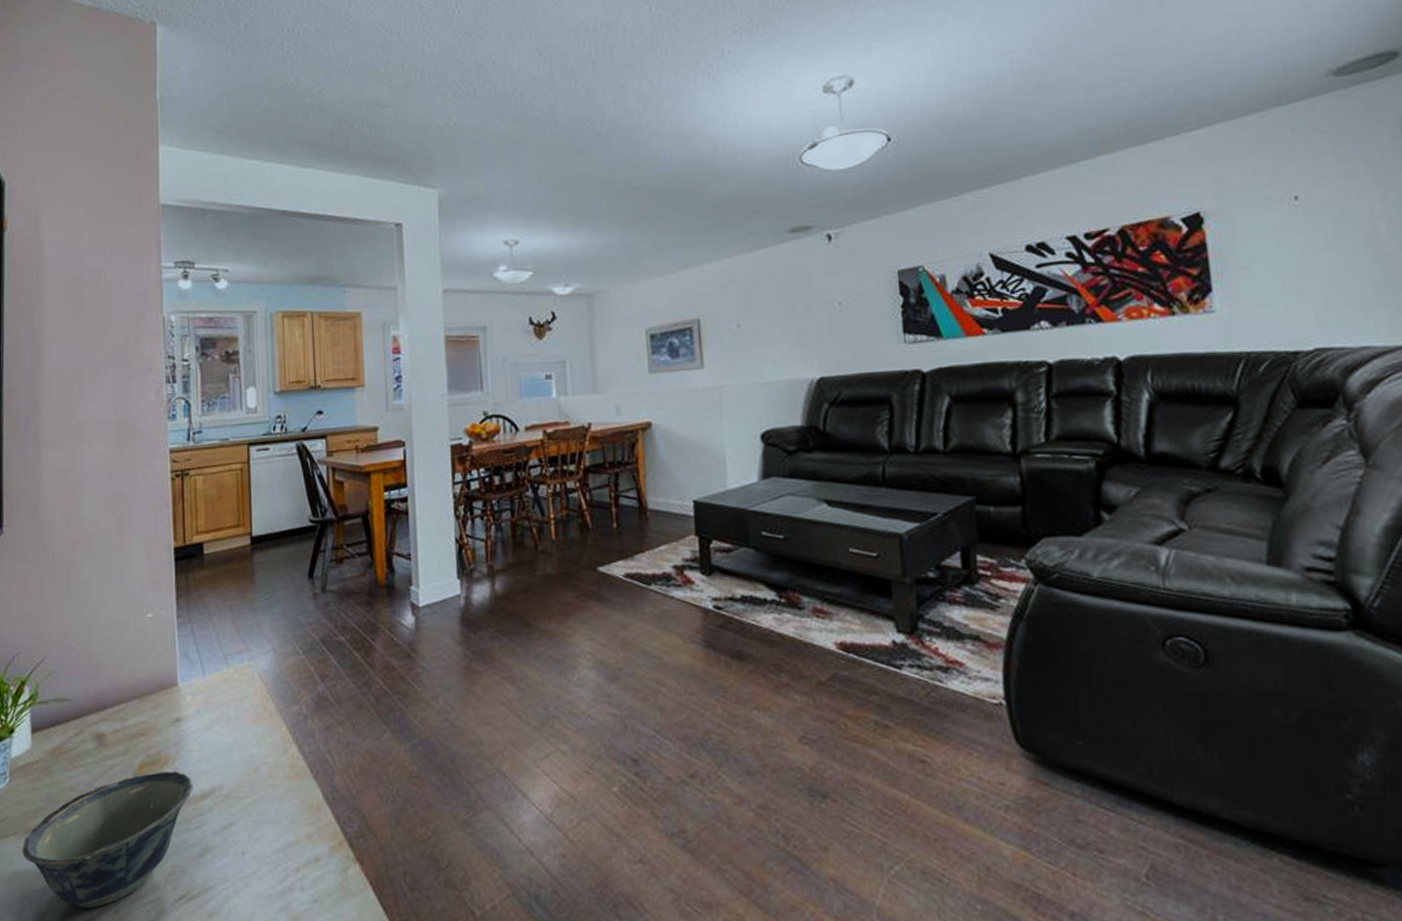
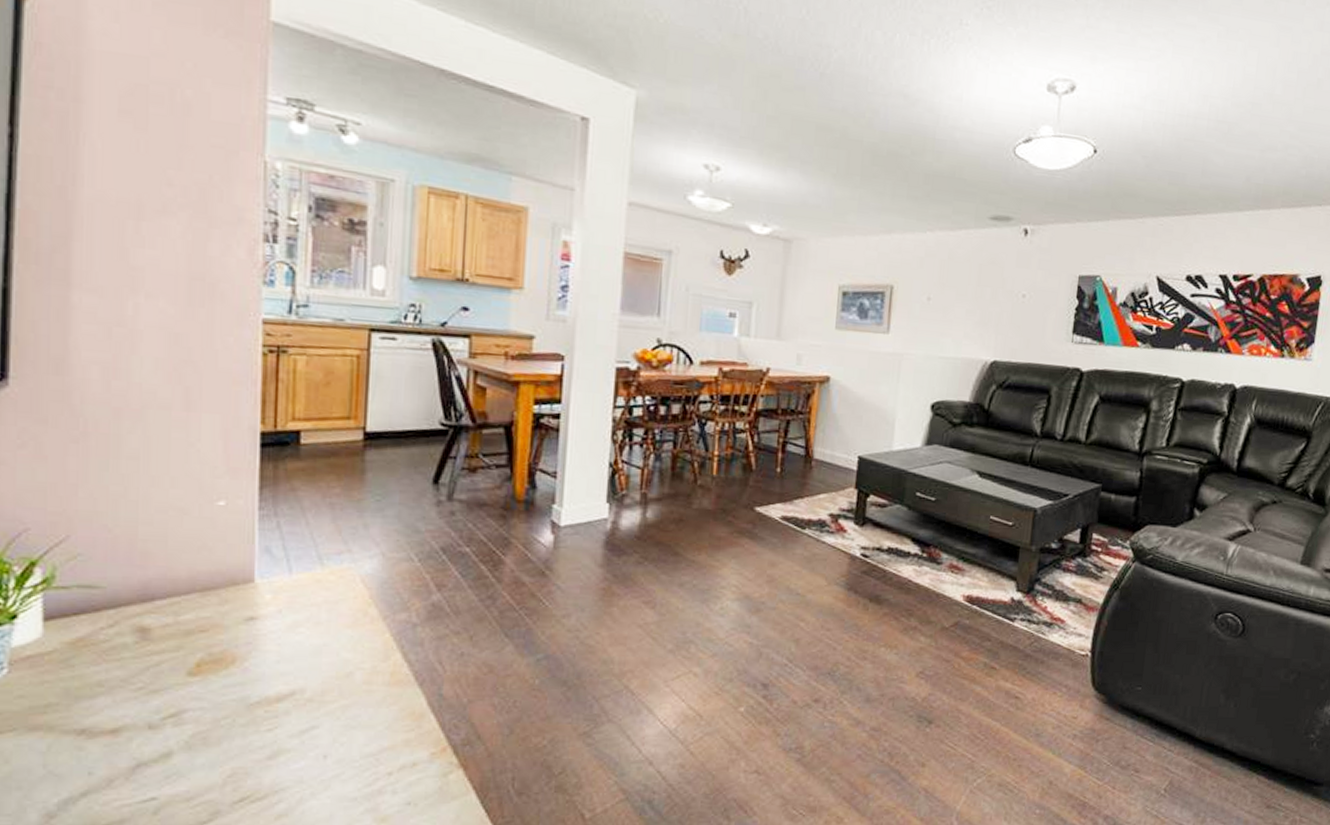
bowl: present [22,771,193,908] -> none [24,671,267,809]

